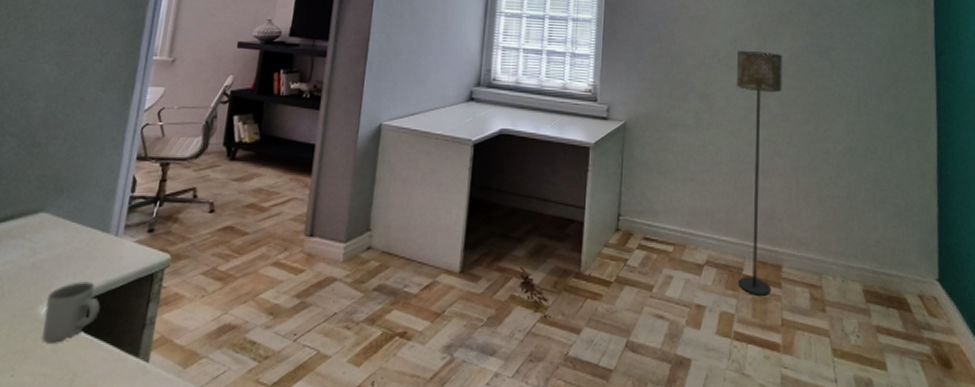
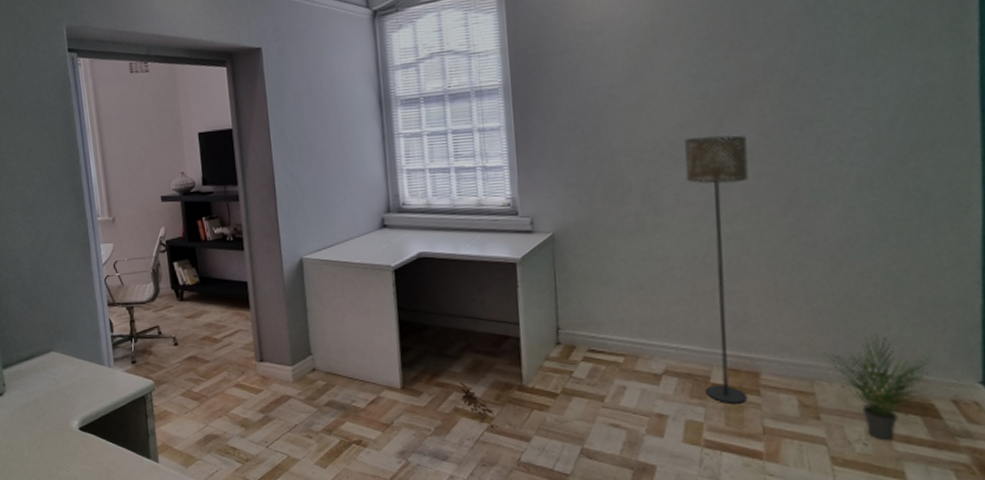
mug: present [42,281,101,343] -> none [74,403,114,448]
potted plant: none [829,233,905,332] -> present [823,333,932,440]

